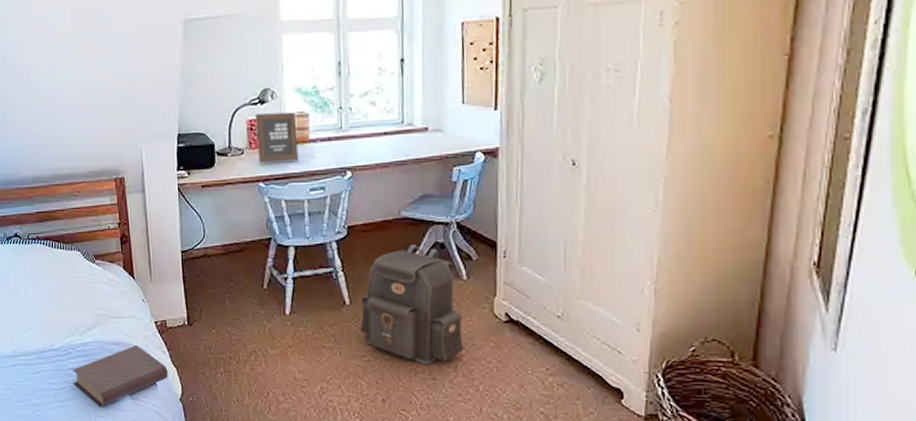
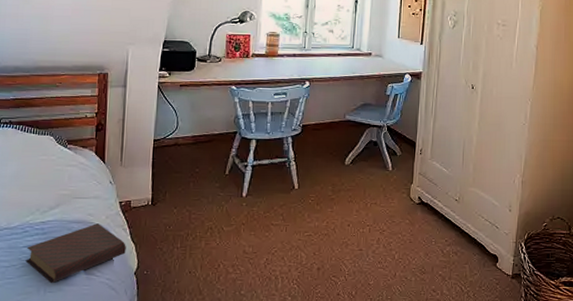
picture frame: present [255,112,299,164] -> none [233,31,269,71]
backpack: present [360,245,464,365] -> none [304,142,387,239]

